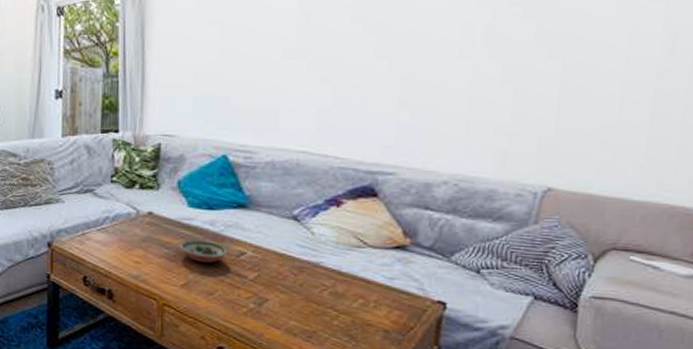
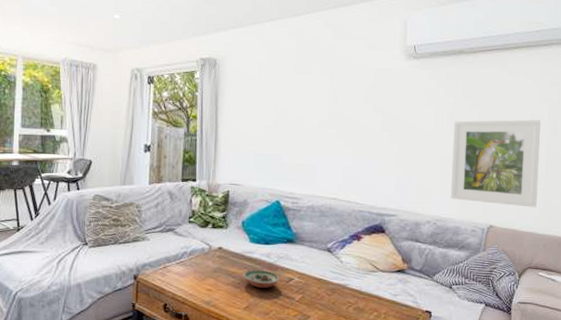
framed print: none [482,31,648,162] -> present [450,119,541,208]

